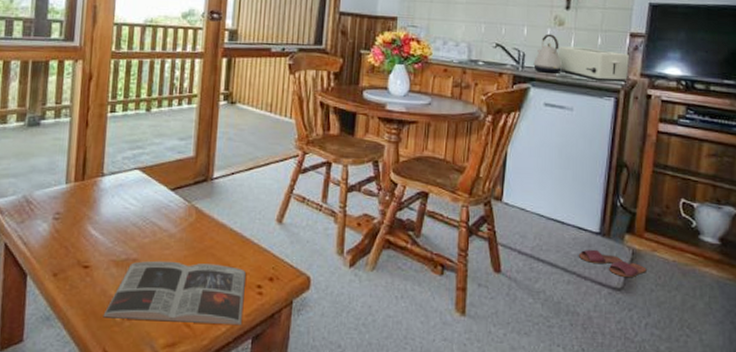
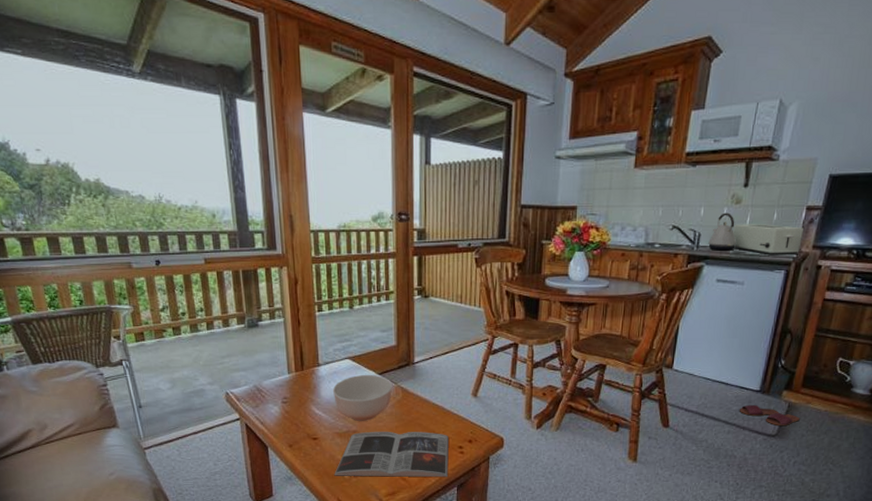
bowl: none [114,189,186,247] -> present [332,374,393,421]

